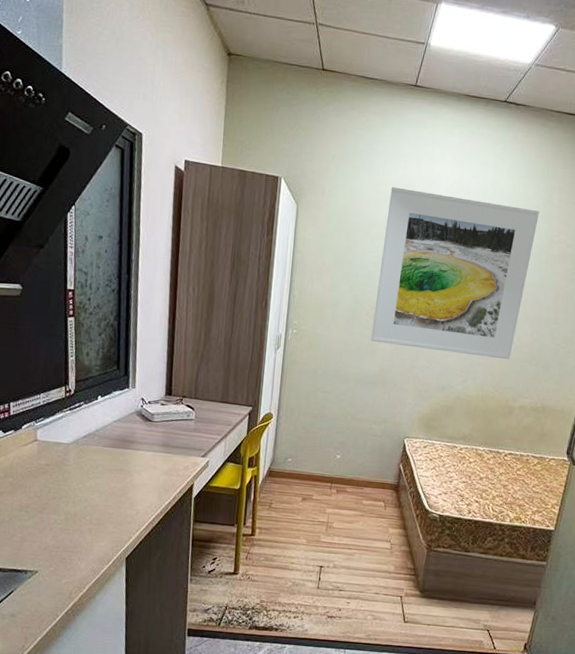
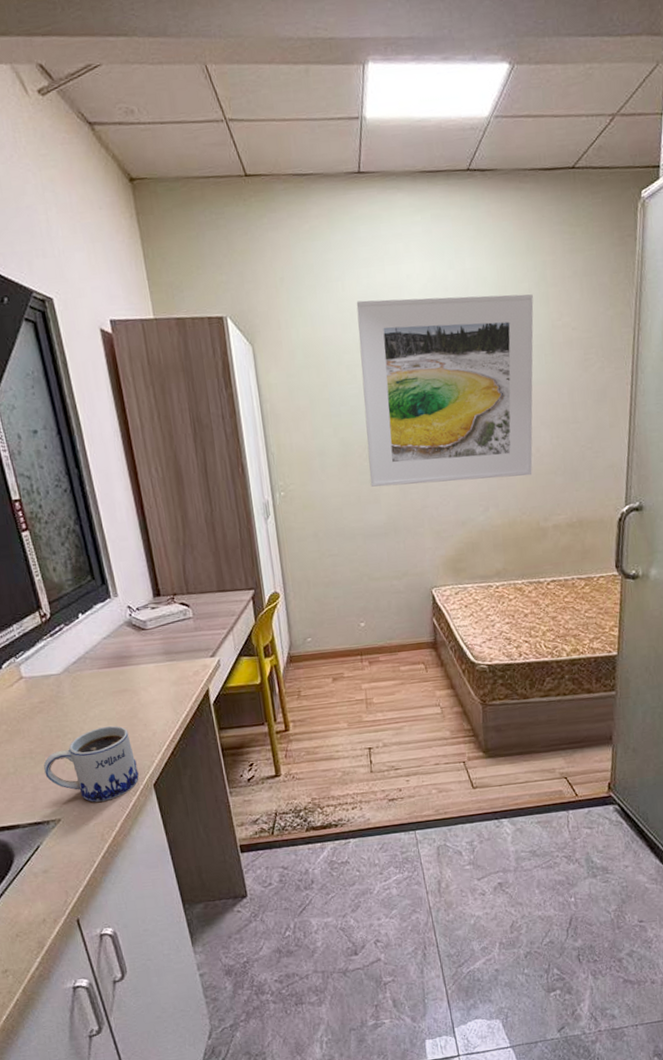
mug: none [34,497,116,564] -> present [43,725,139,802]

